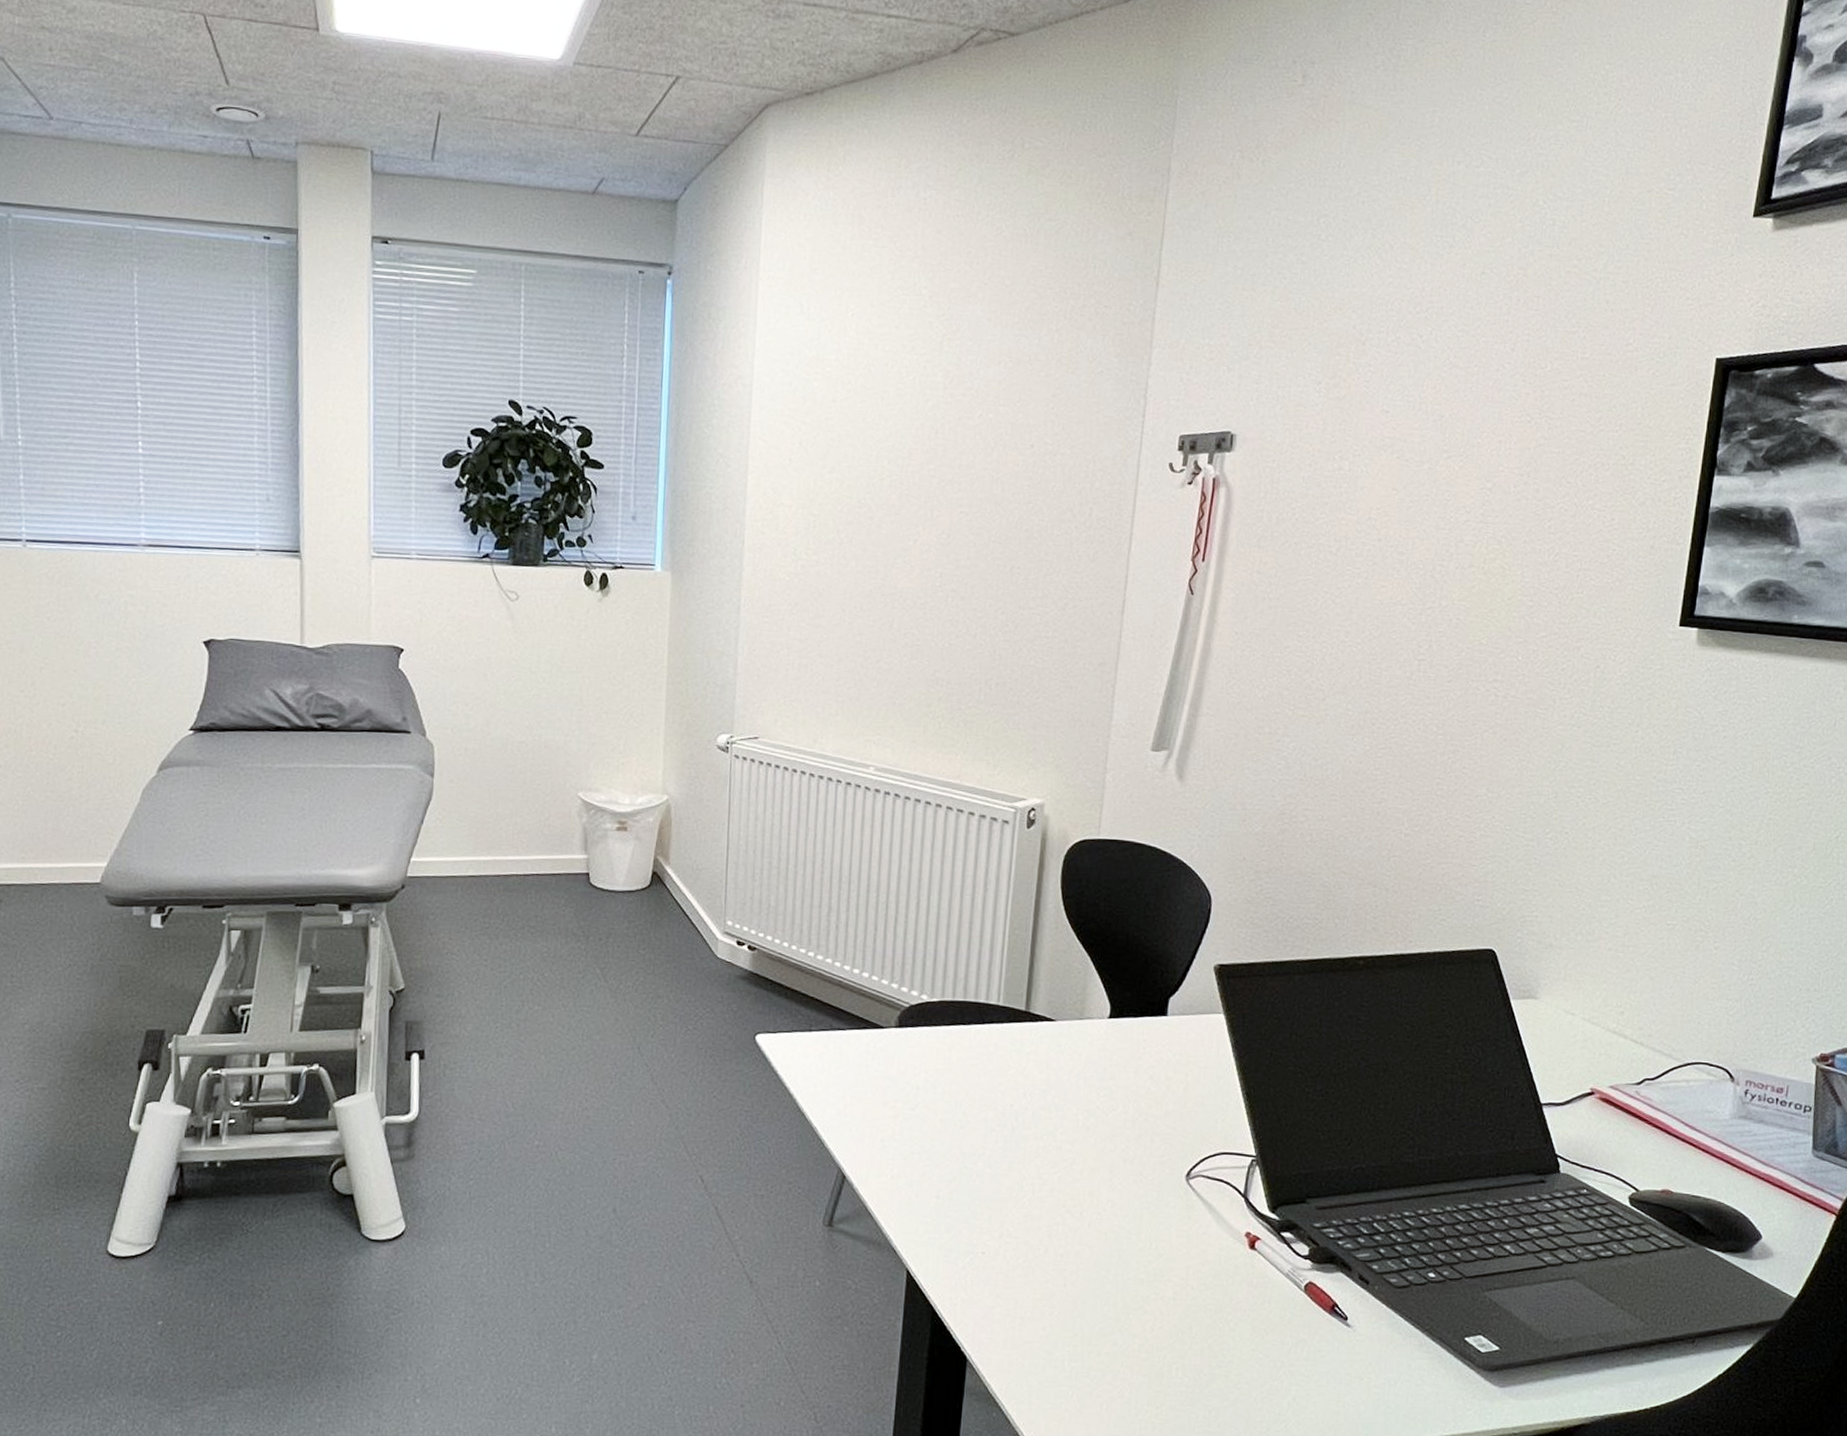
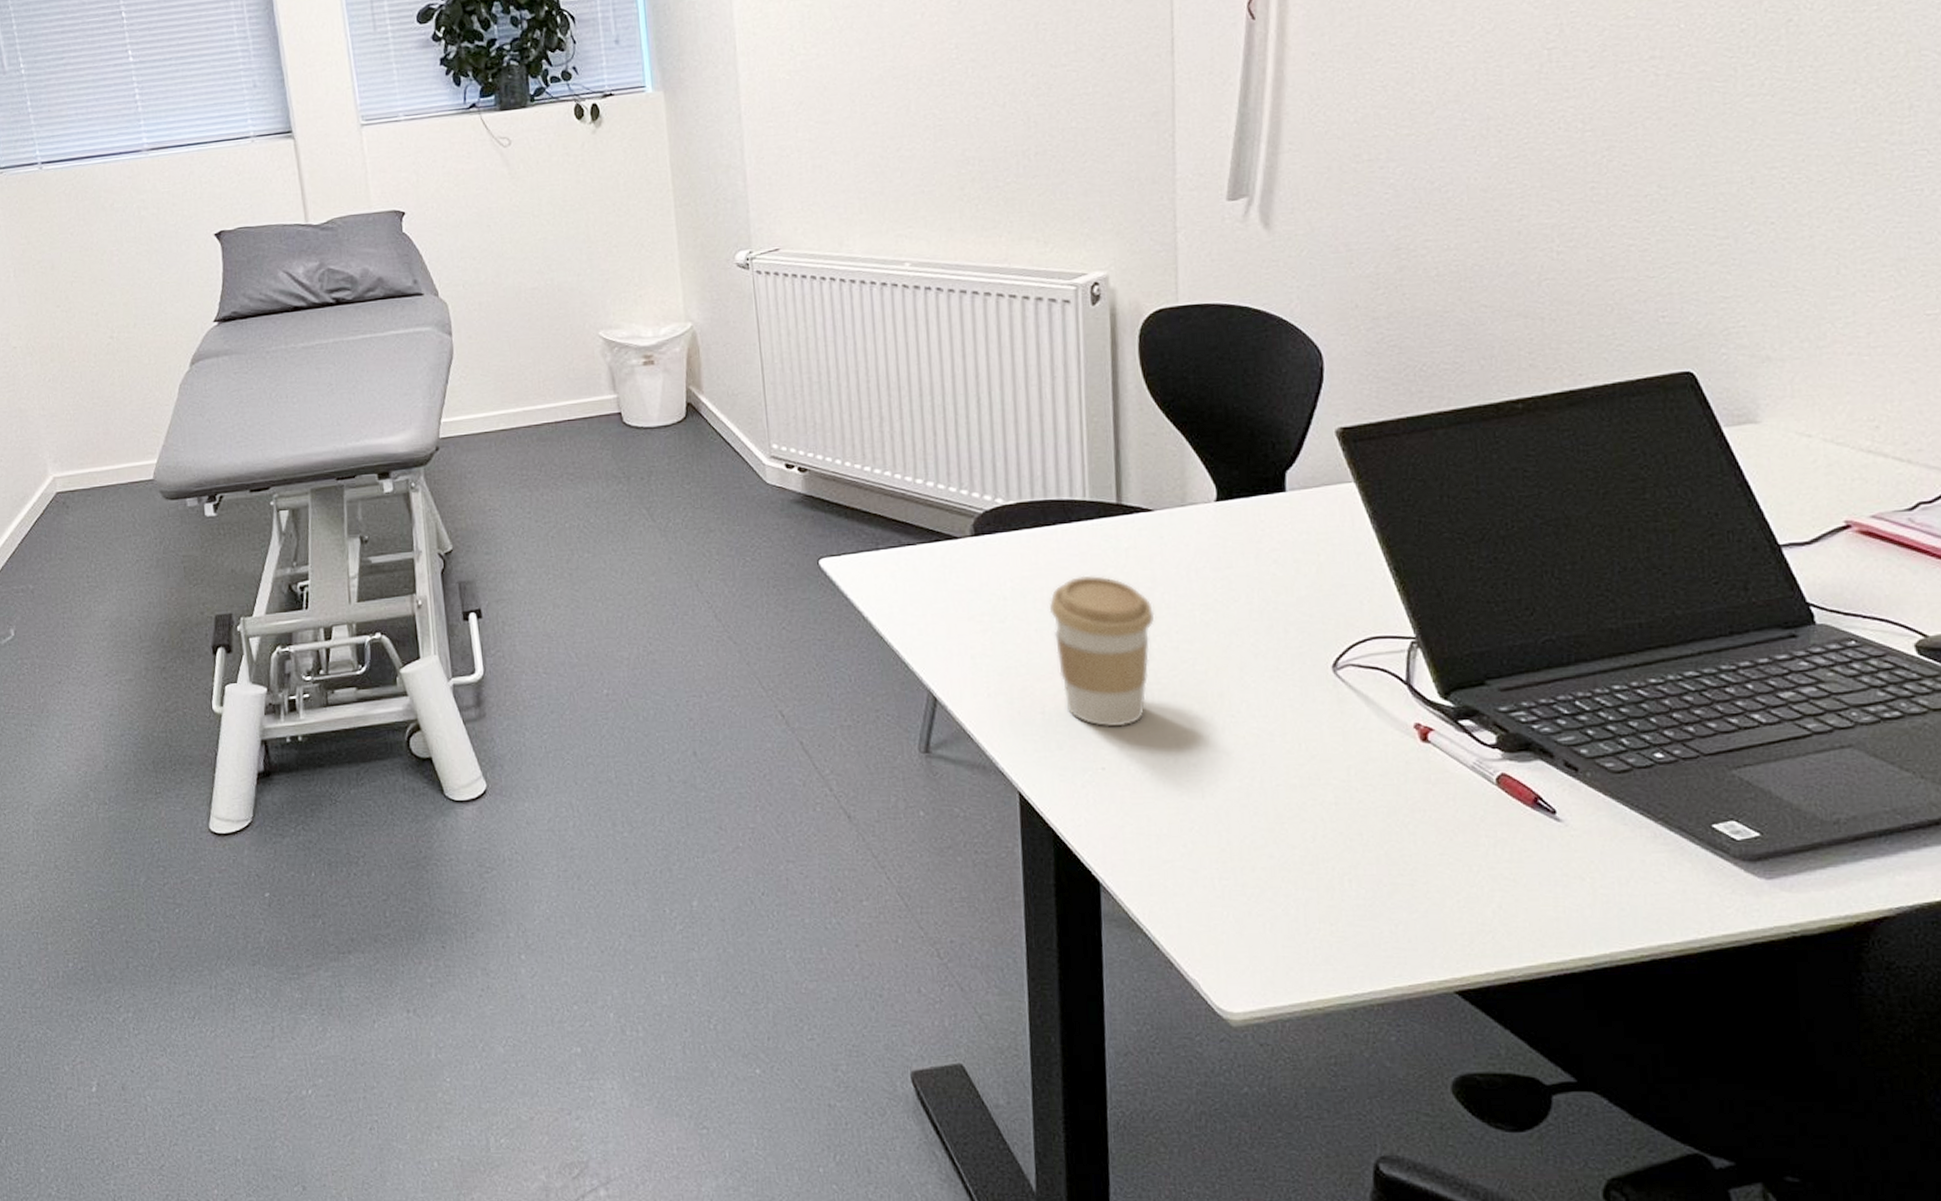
coffee cup: none [955,1073,1045,1216] -> present [1048,575,1155,727]

